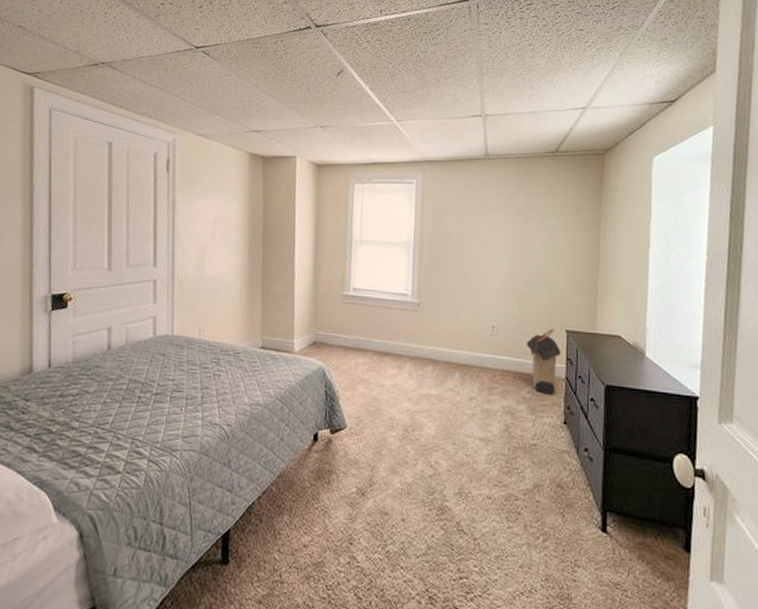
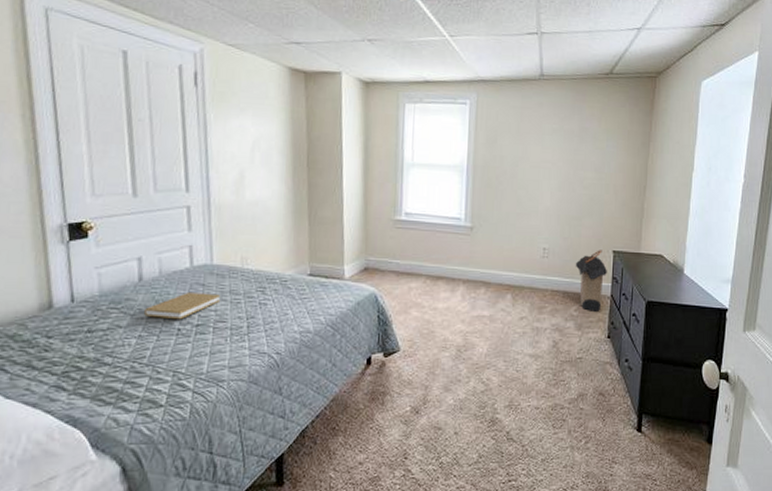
book: none [110,362,179,388] -> present [144,293,221,320]

